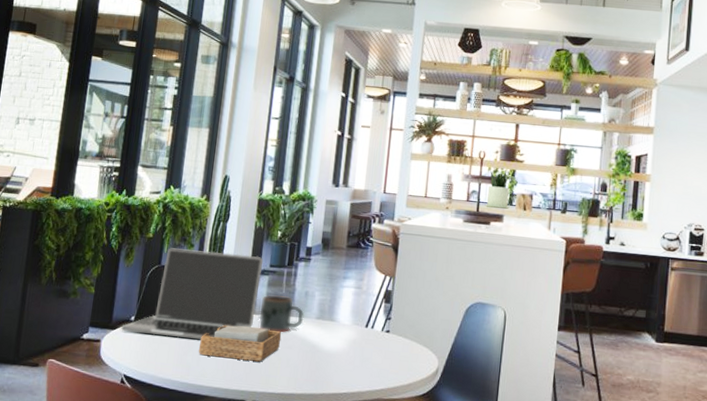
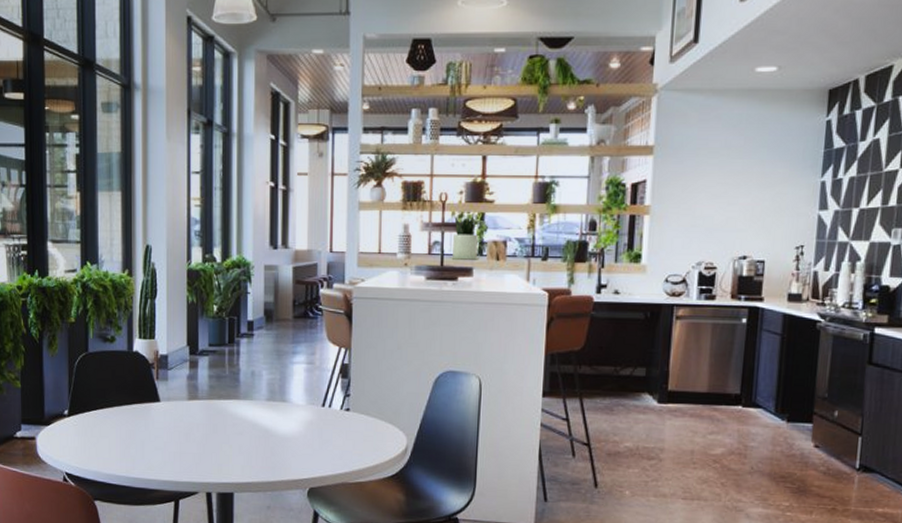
laptop: present [121,248,264,339] -> none [55,332,201,430]
napkin holder: present [198,324,282,362] -> none [141,412,230,451]
mug: present [259,294,304,333] -> none [203,377,253,418]

